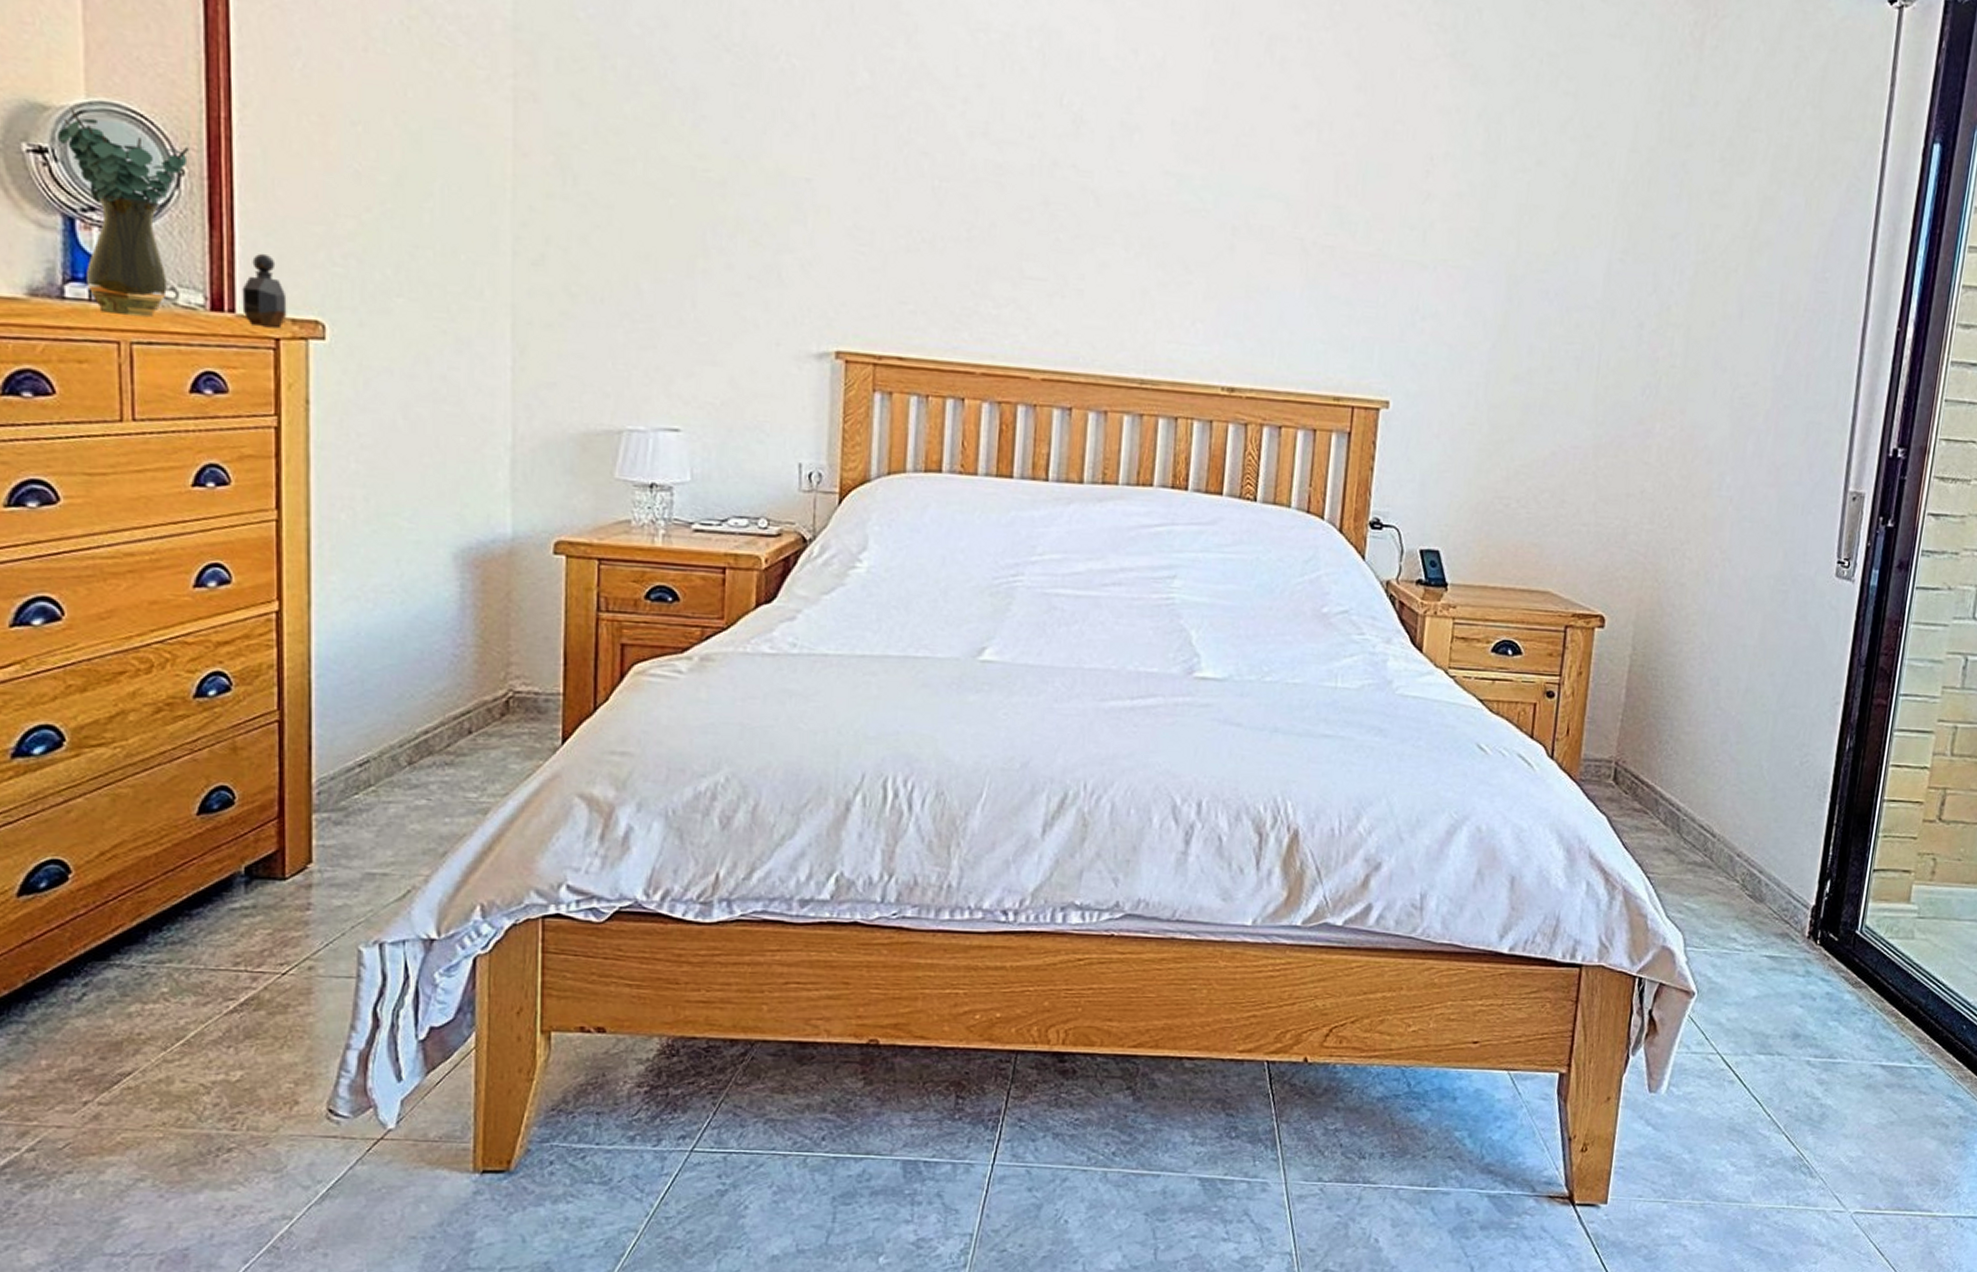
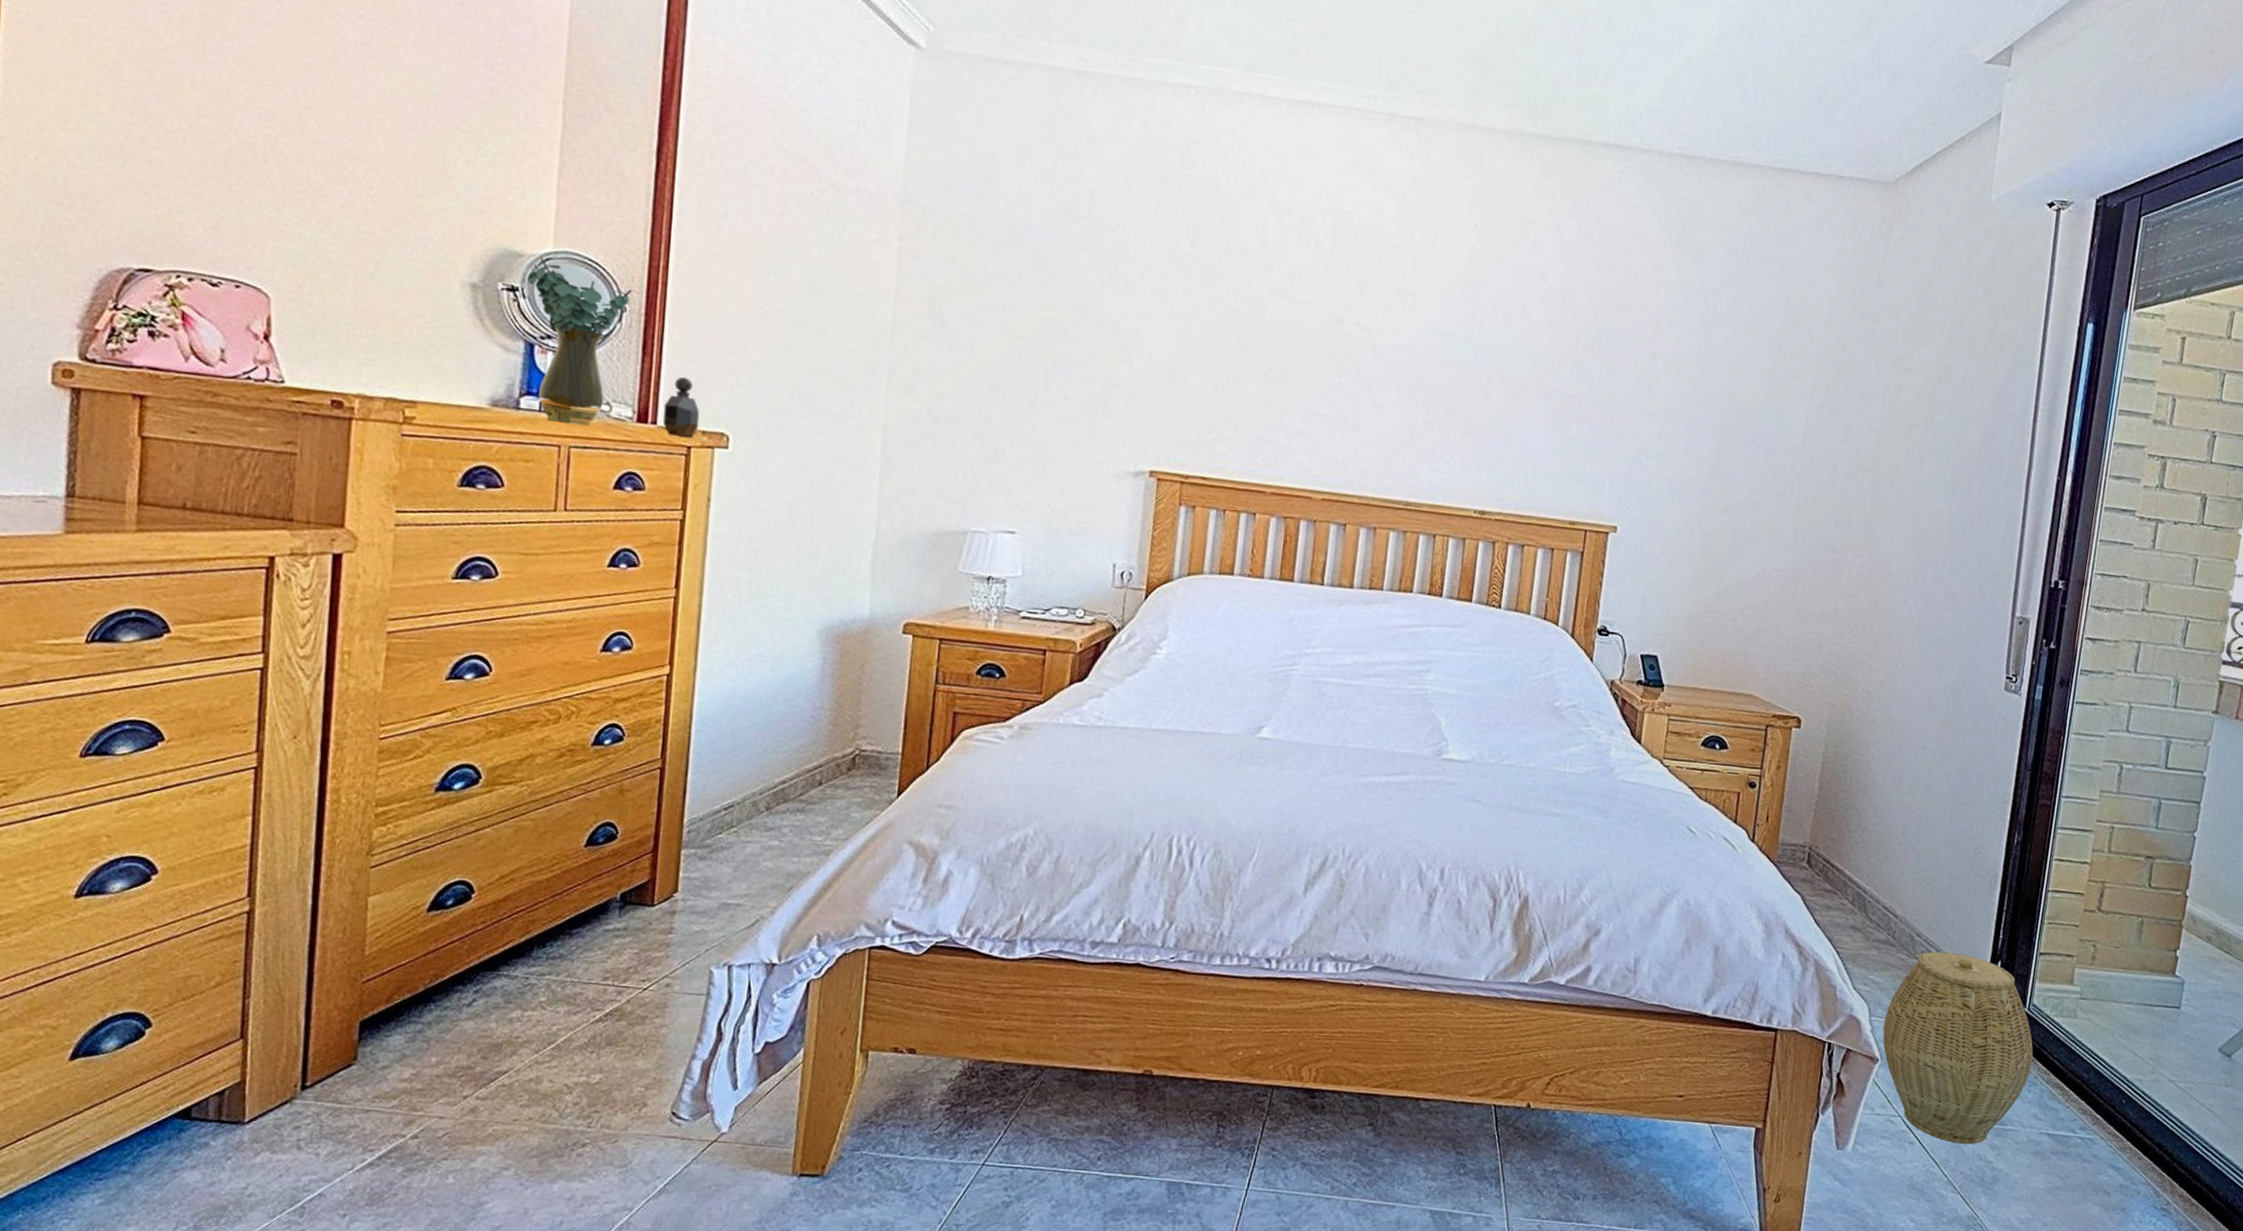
woven basket: none [1699,872,1866,1081] -> present [1882,951,2033,1144]

